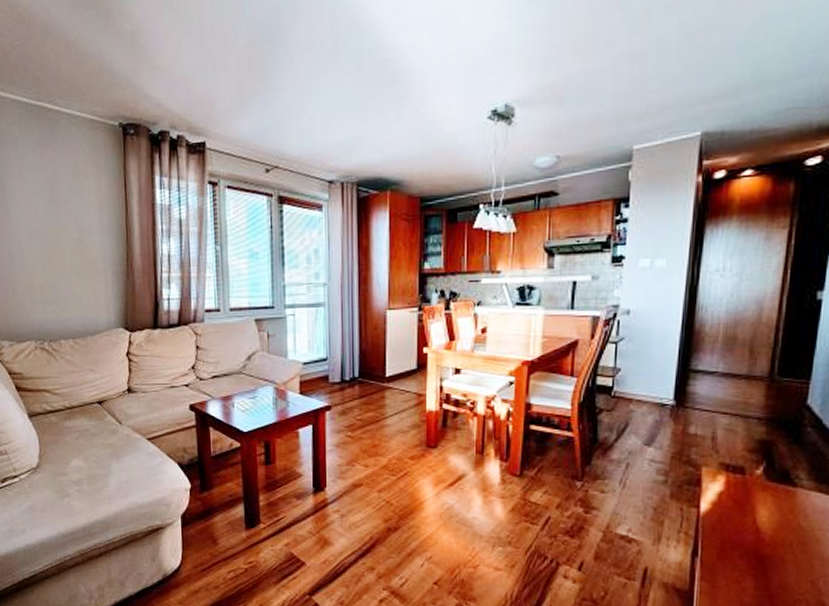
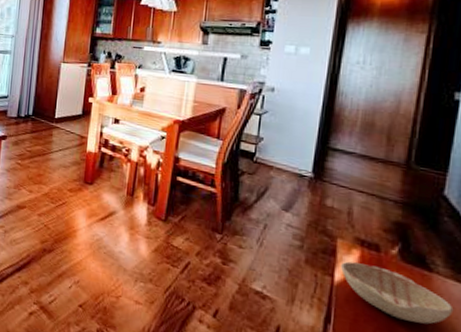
decorative bowl: none [705,489,817,541] -> present [340,261,454,325]

